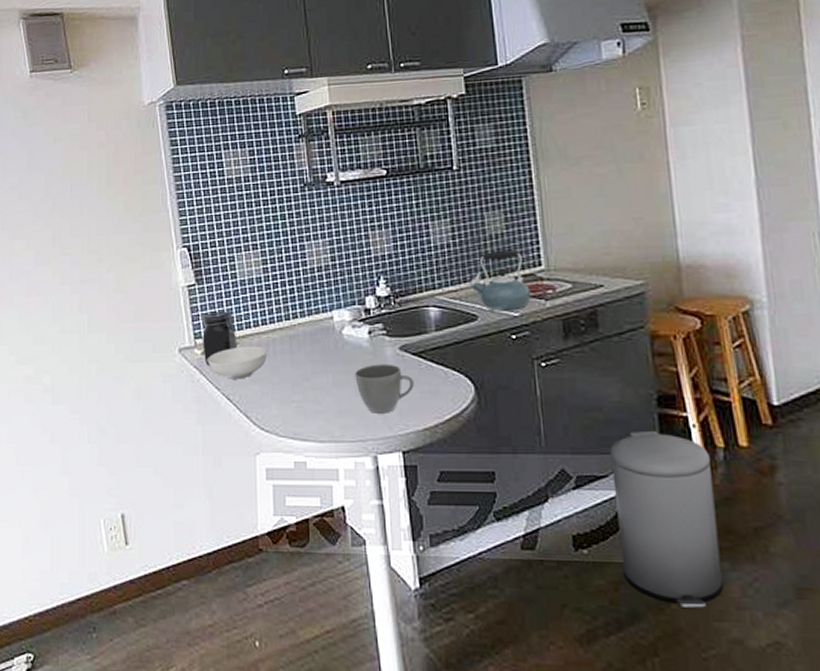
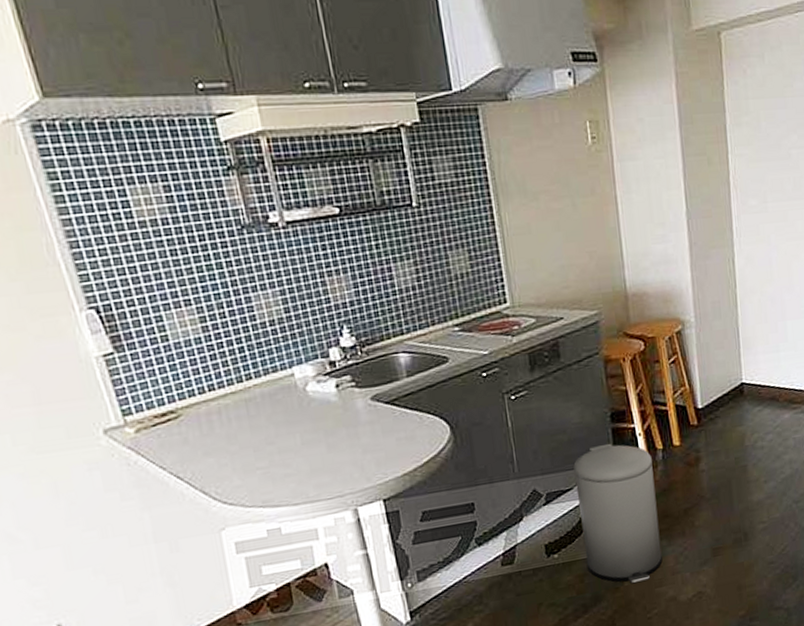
jar: present [201,311,238,367] -> none [127,379,182,445]
bowl: present [207,346,268,379] -> none [143,414,221,456]
cup: present [355,364,415,413] -> none [325,415,390,468]
kettle: present [468,251,531,311] -> none [437,289,499,352]

